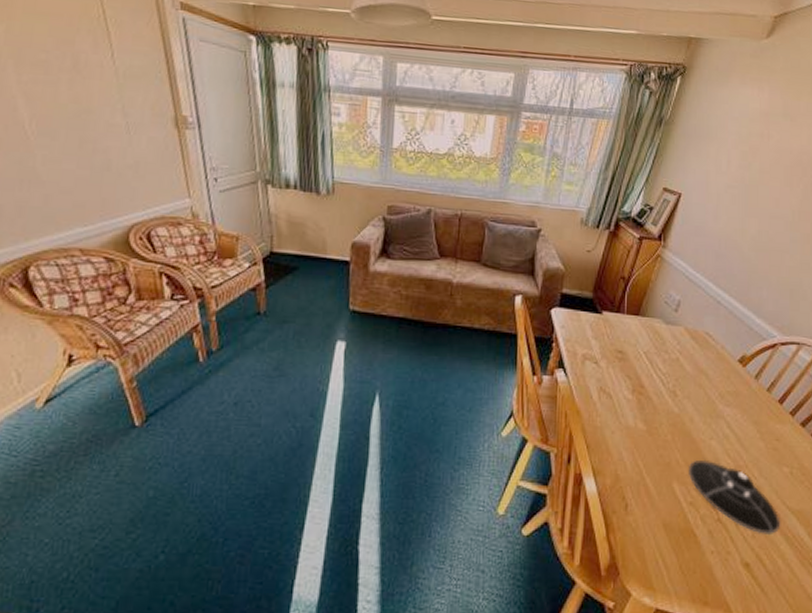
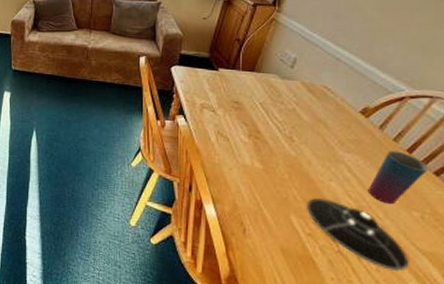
cup: none [744,402,797,462] -> present [367,150,429,205]

